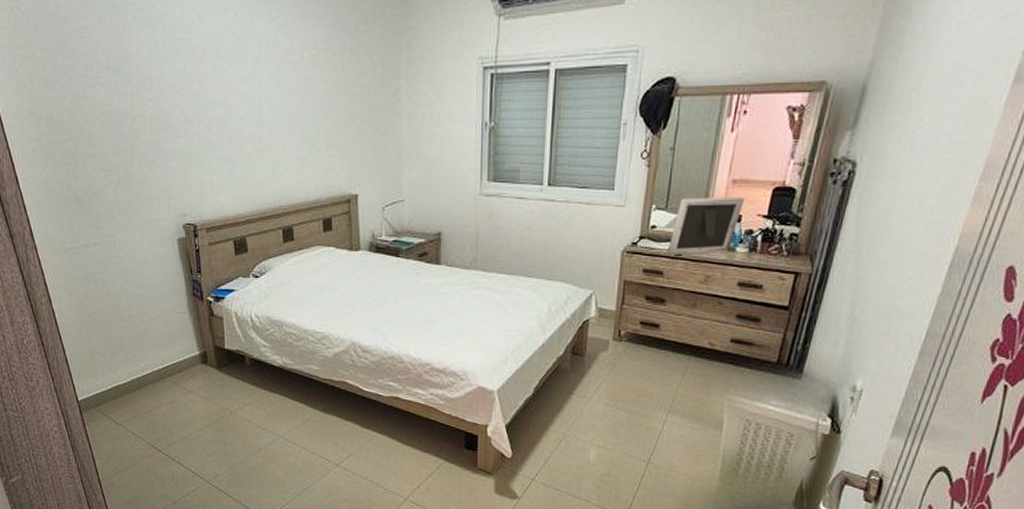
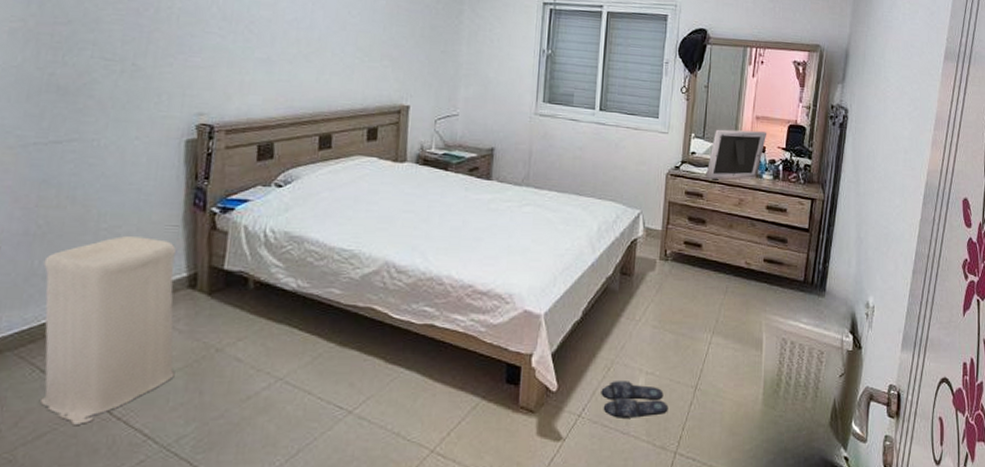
laundry basket: none [99,322,205,462] -> present [40,236,177,425]
slippers: none [553,452,620,485] -> present [601,381,669,418]

